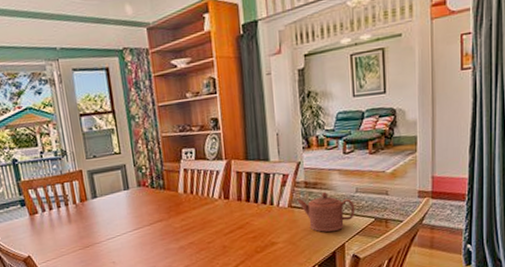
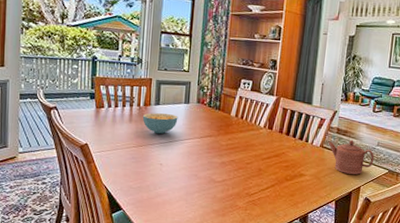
cereal bowl: none [81,205,121,231] -> present [142,113,178,134]

